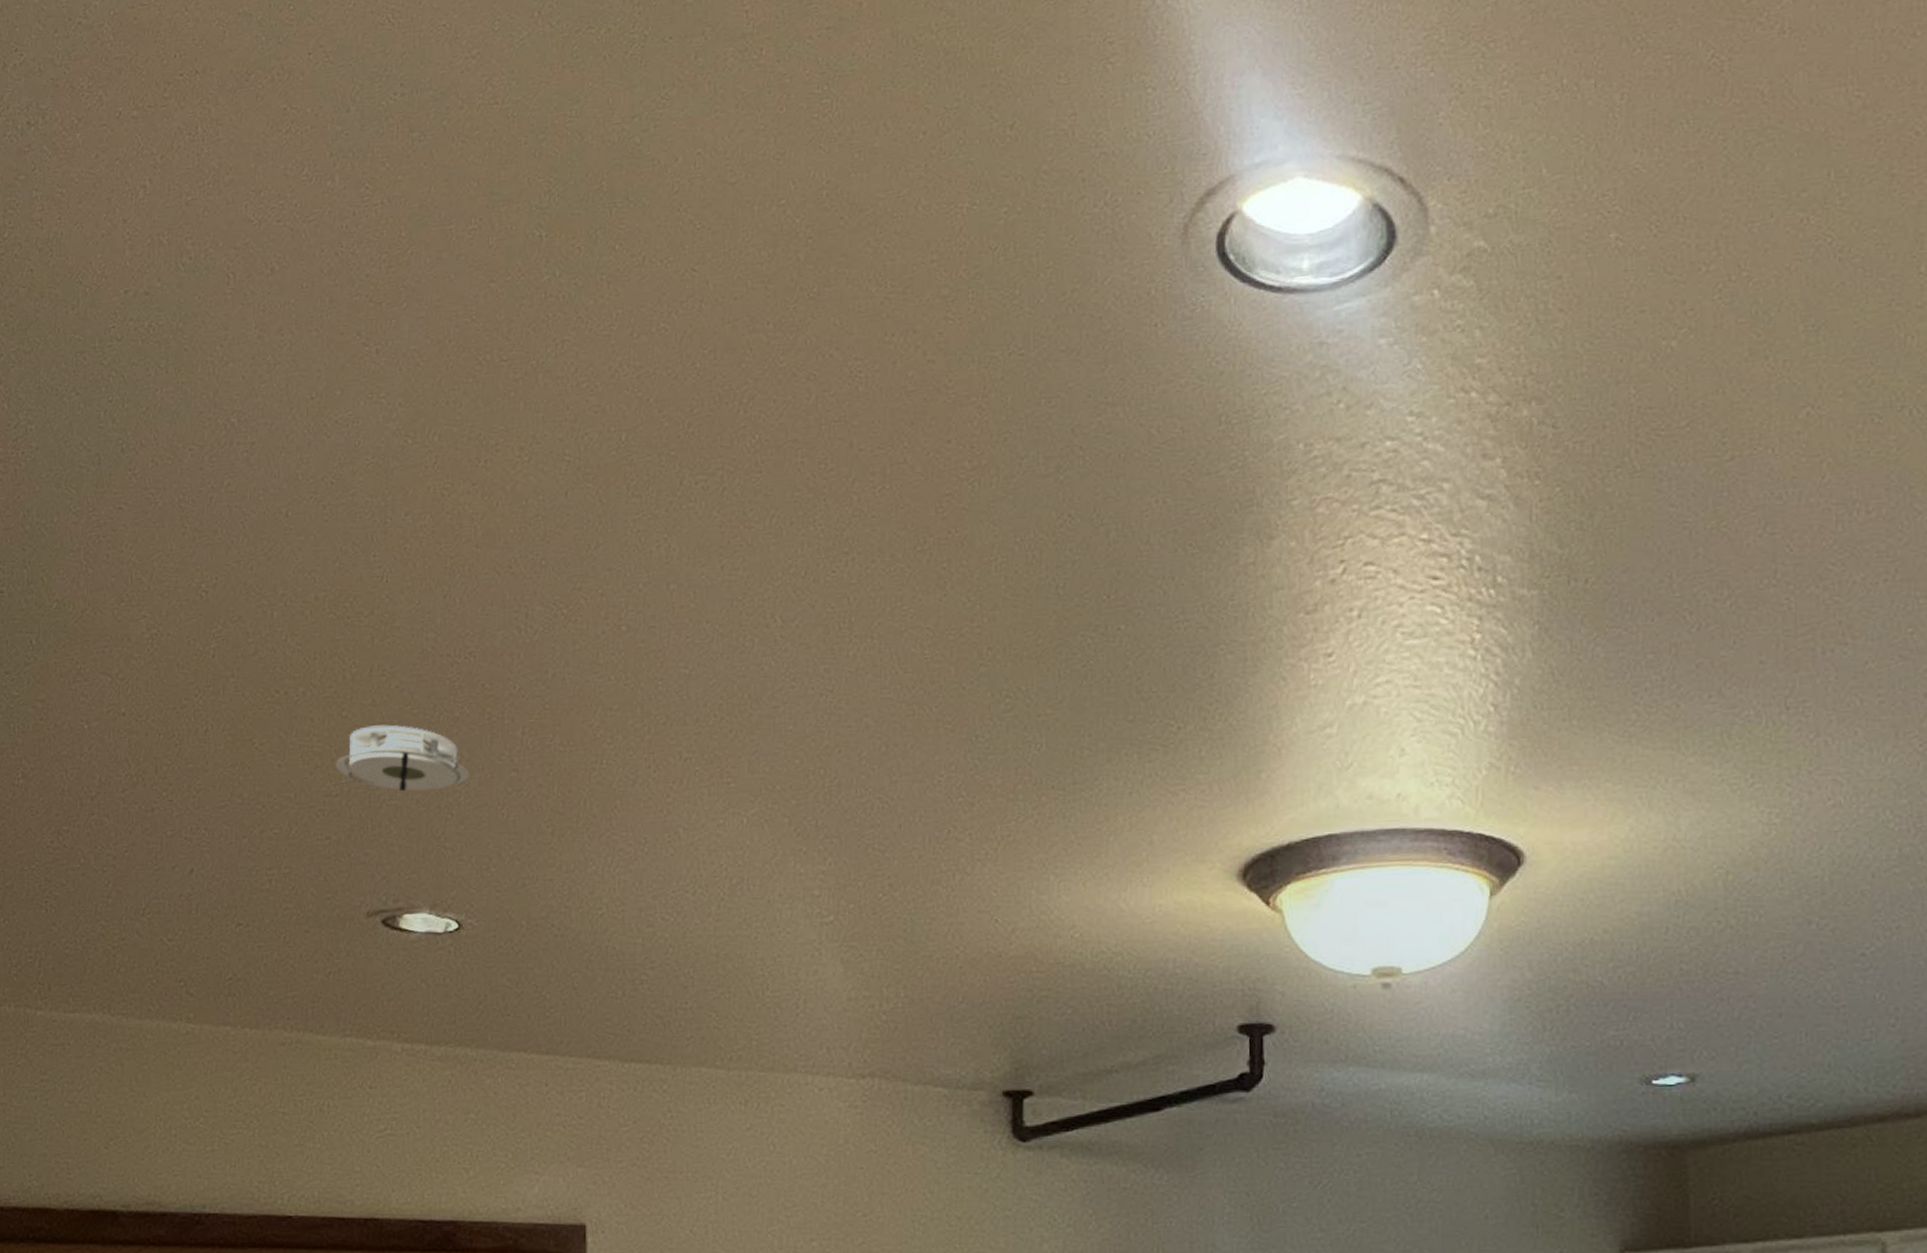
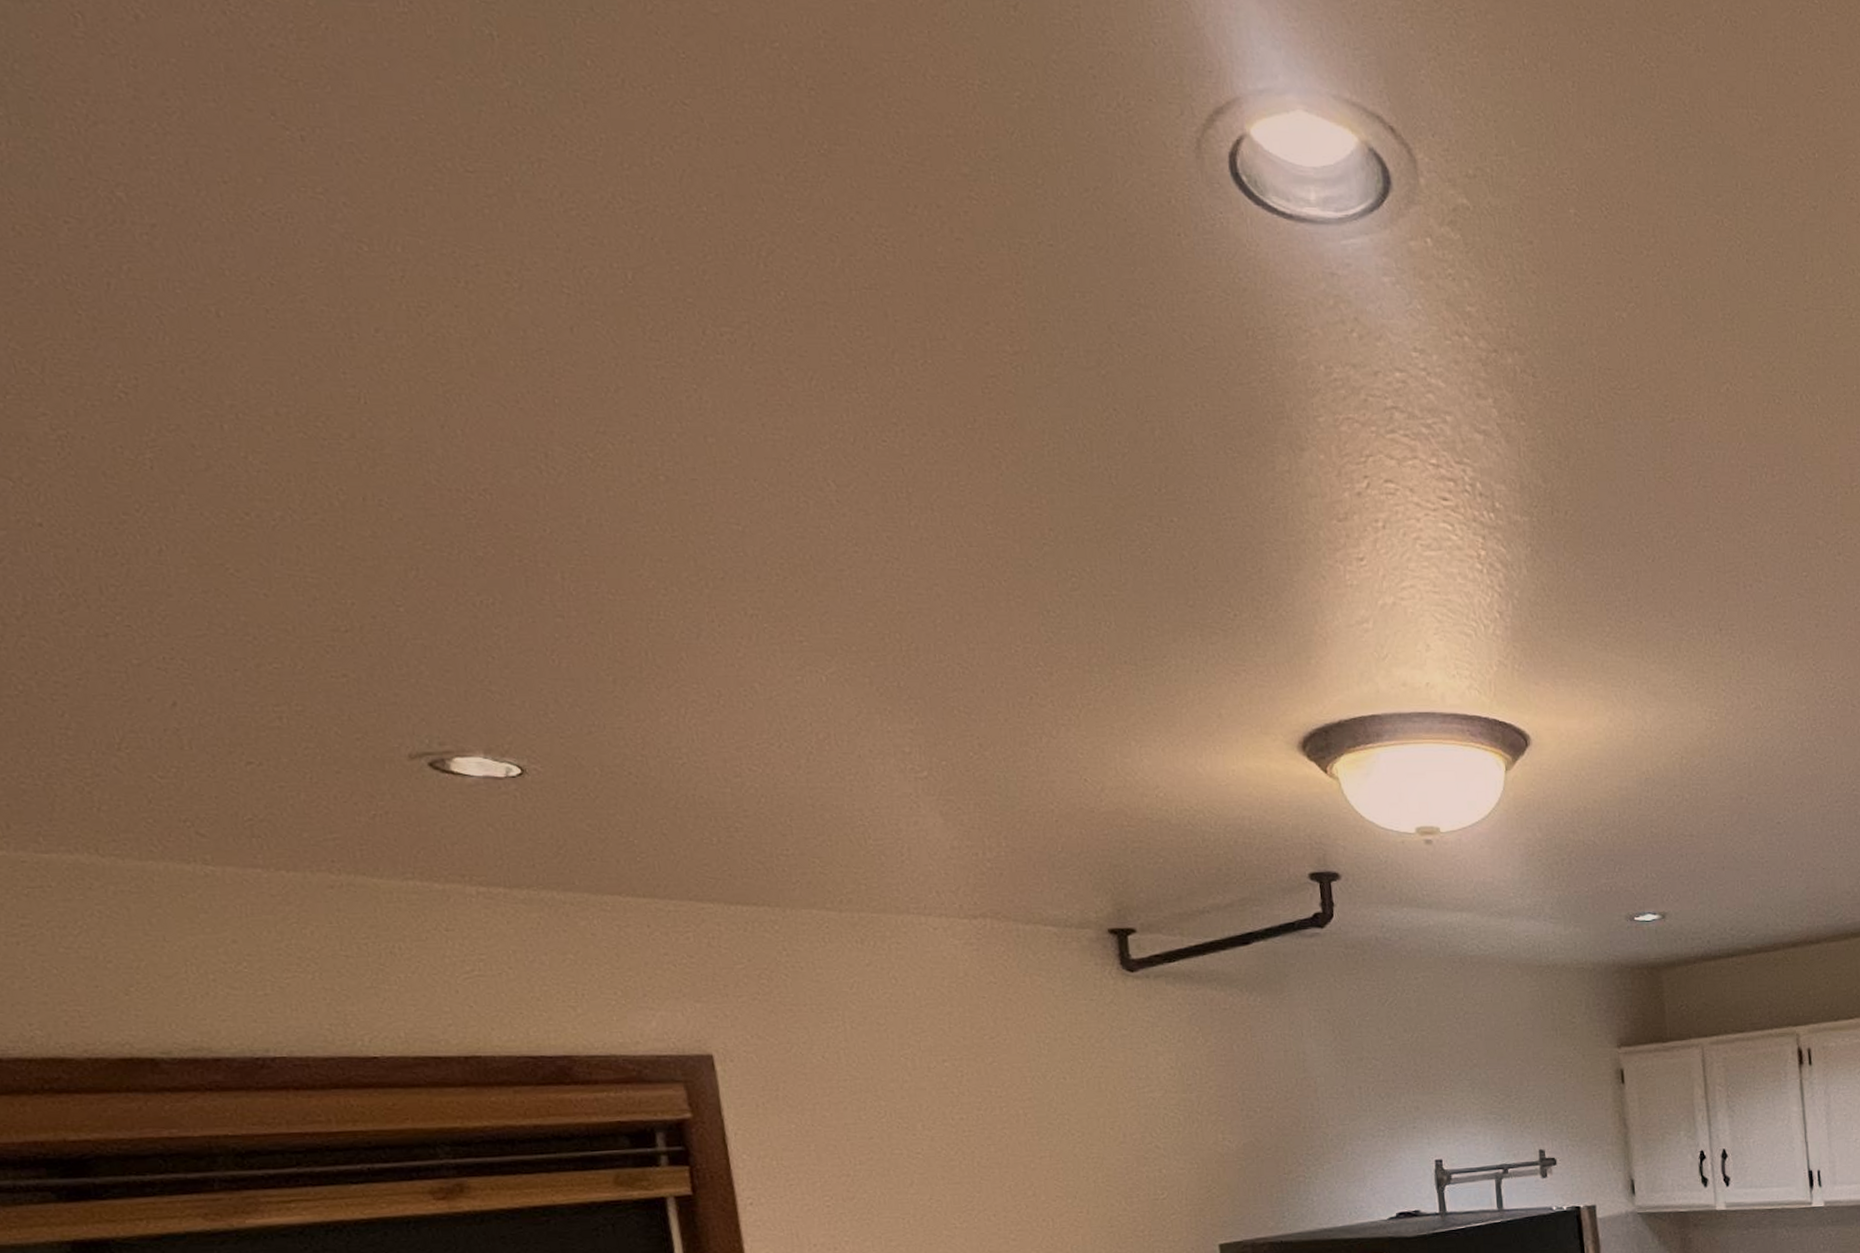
smoke detector: present [330,724,469,792] -> none [336,559,507,631]

